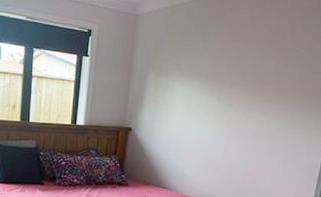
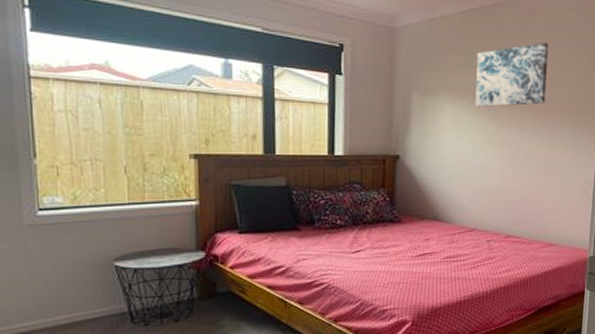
wall art: none [206,26,287,87] -> present [475,42,548,107]

